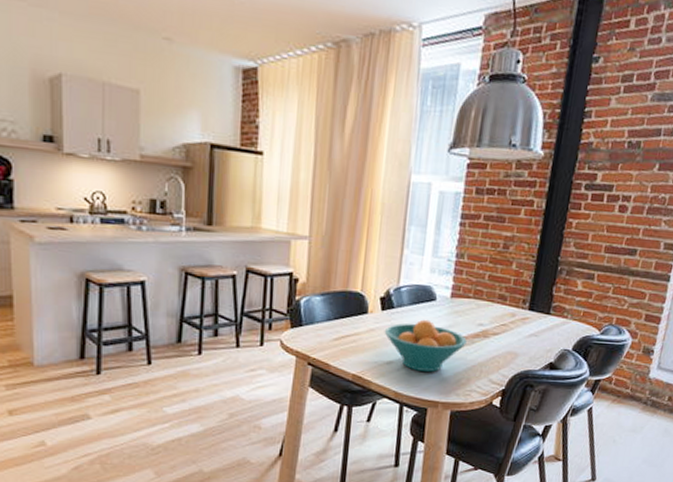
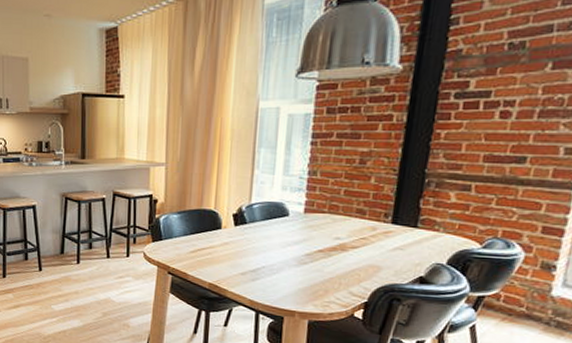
fruit bowl: present [384,319,467,373] -> none [238,233,323,283]

